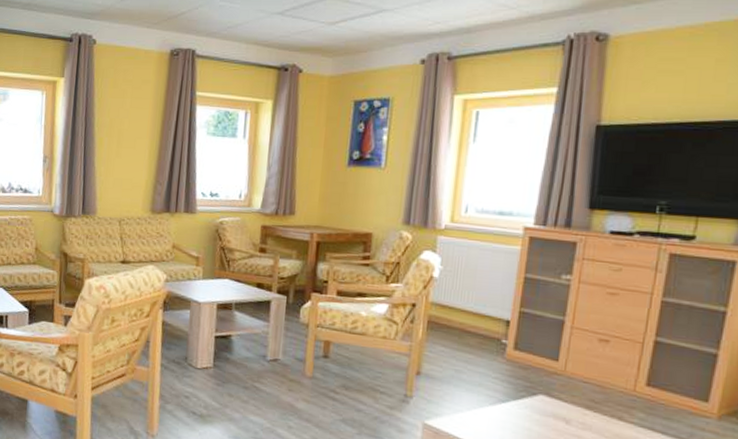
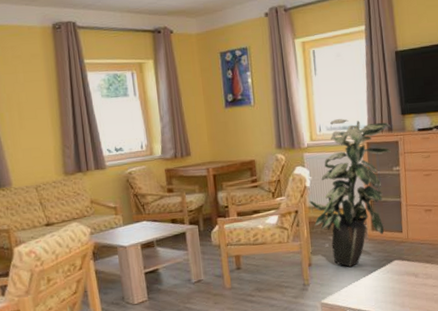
indoor plant: none [433,200,570,389] -> present [309,119,391,267]

